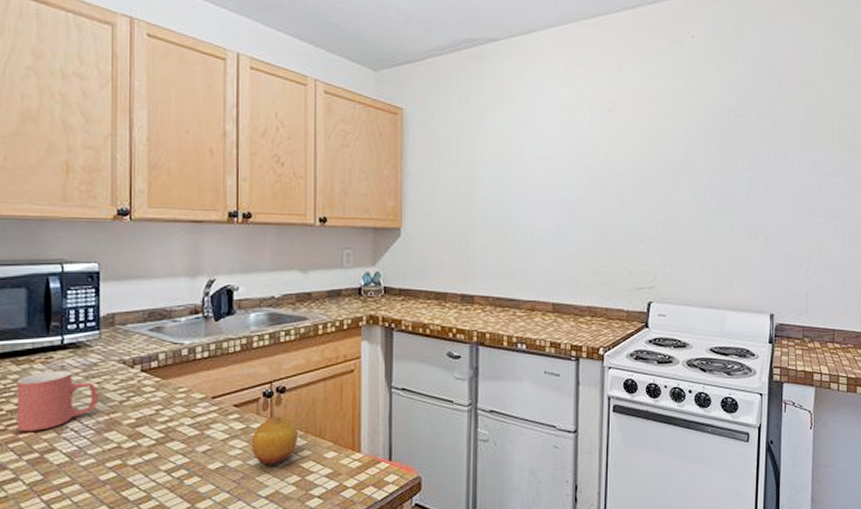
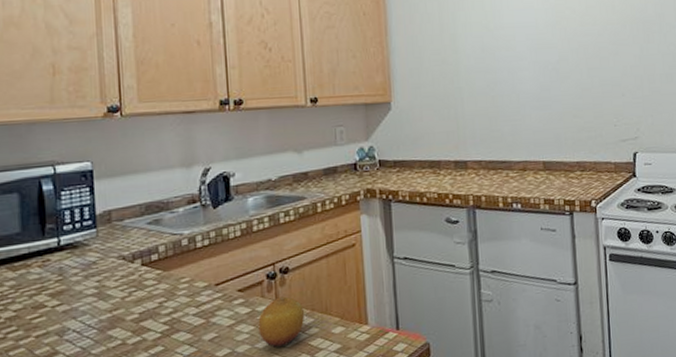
mug: present [16,371,99,431] -> none [14,272,100,338]

